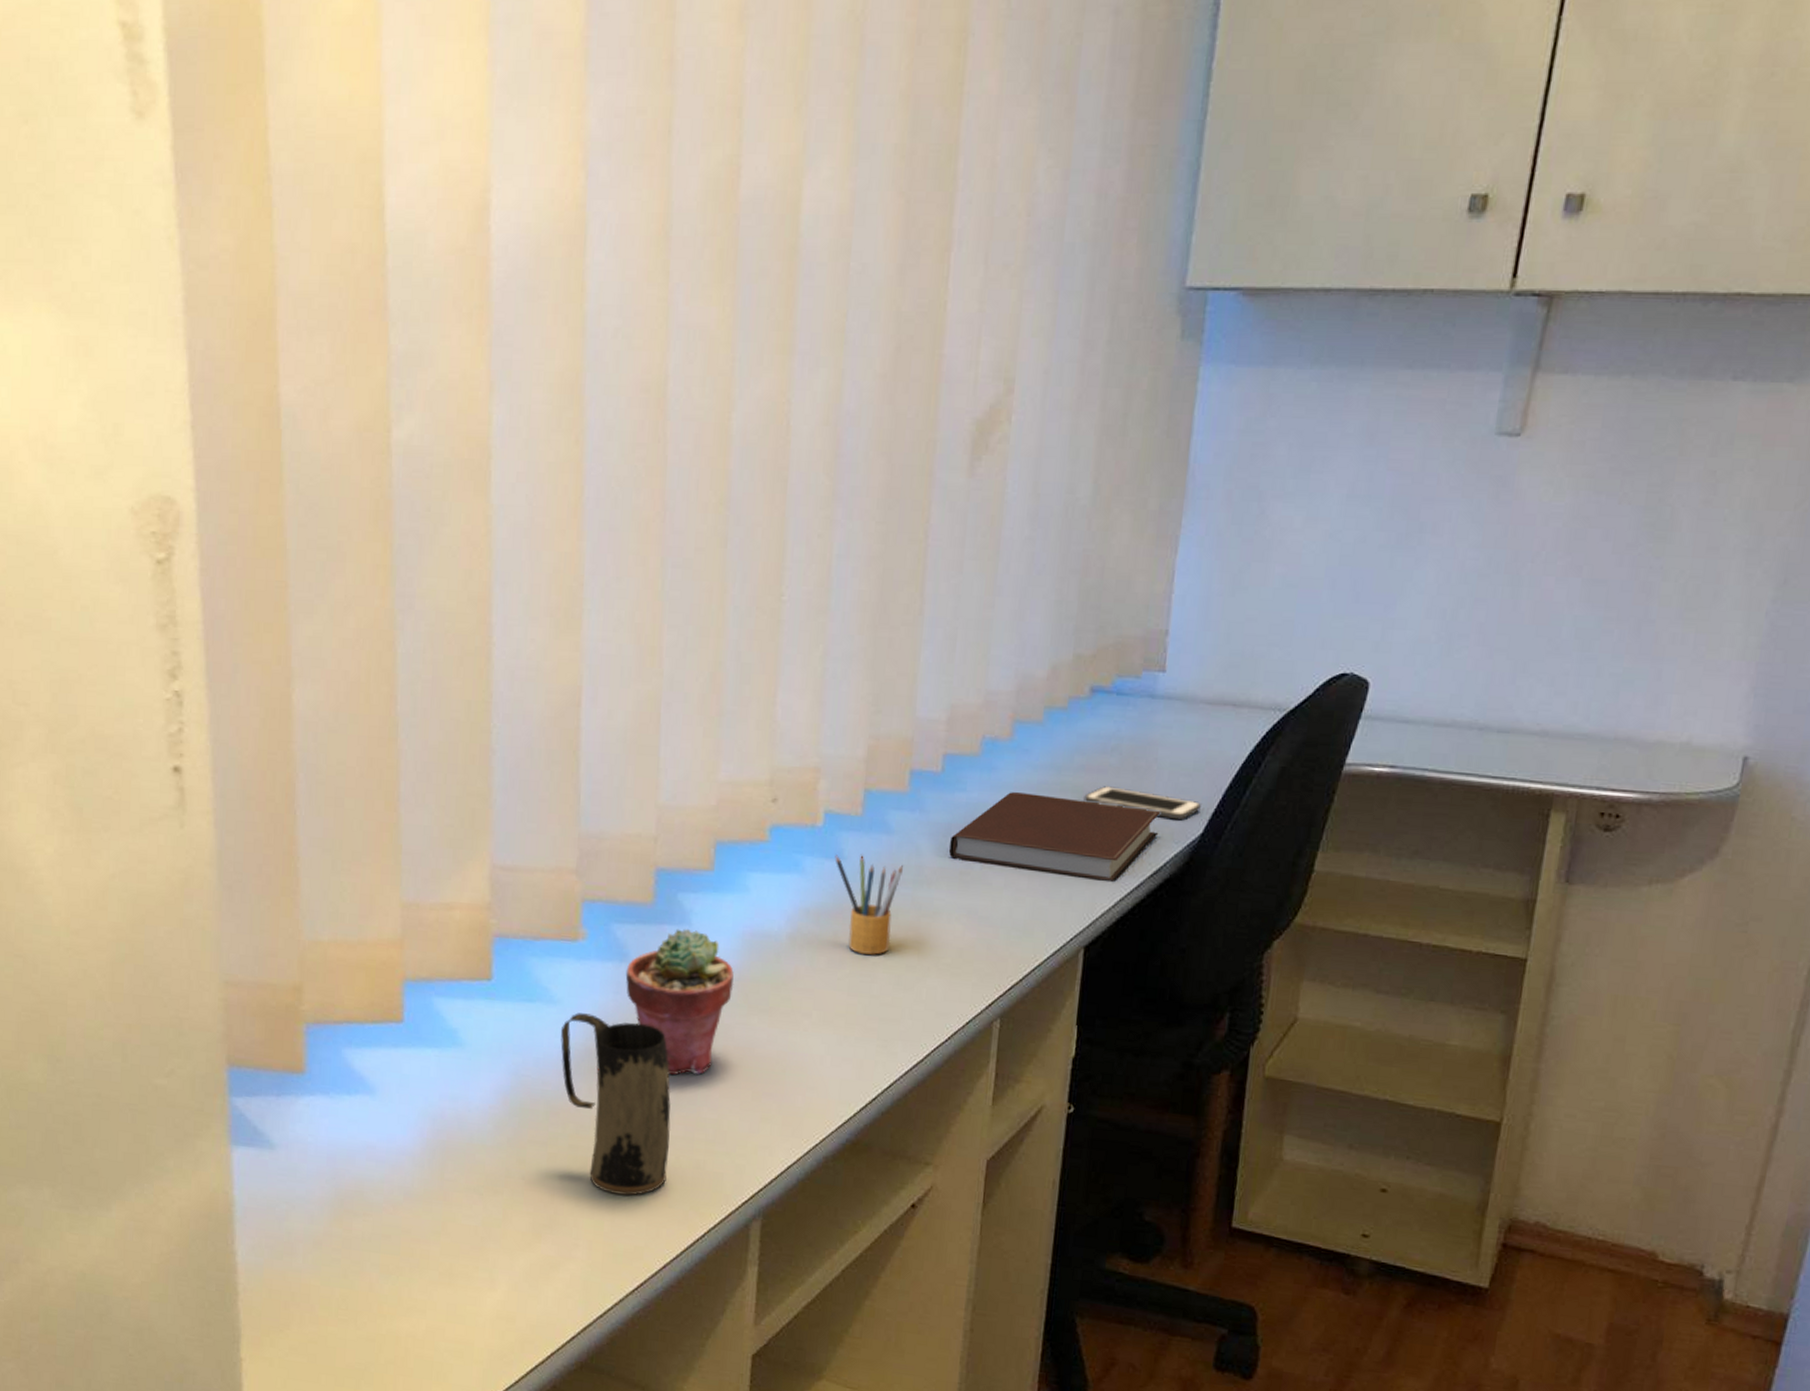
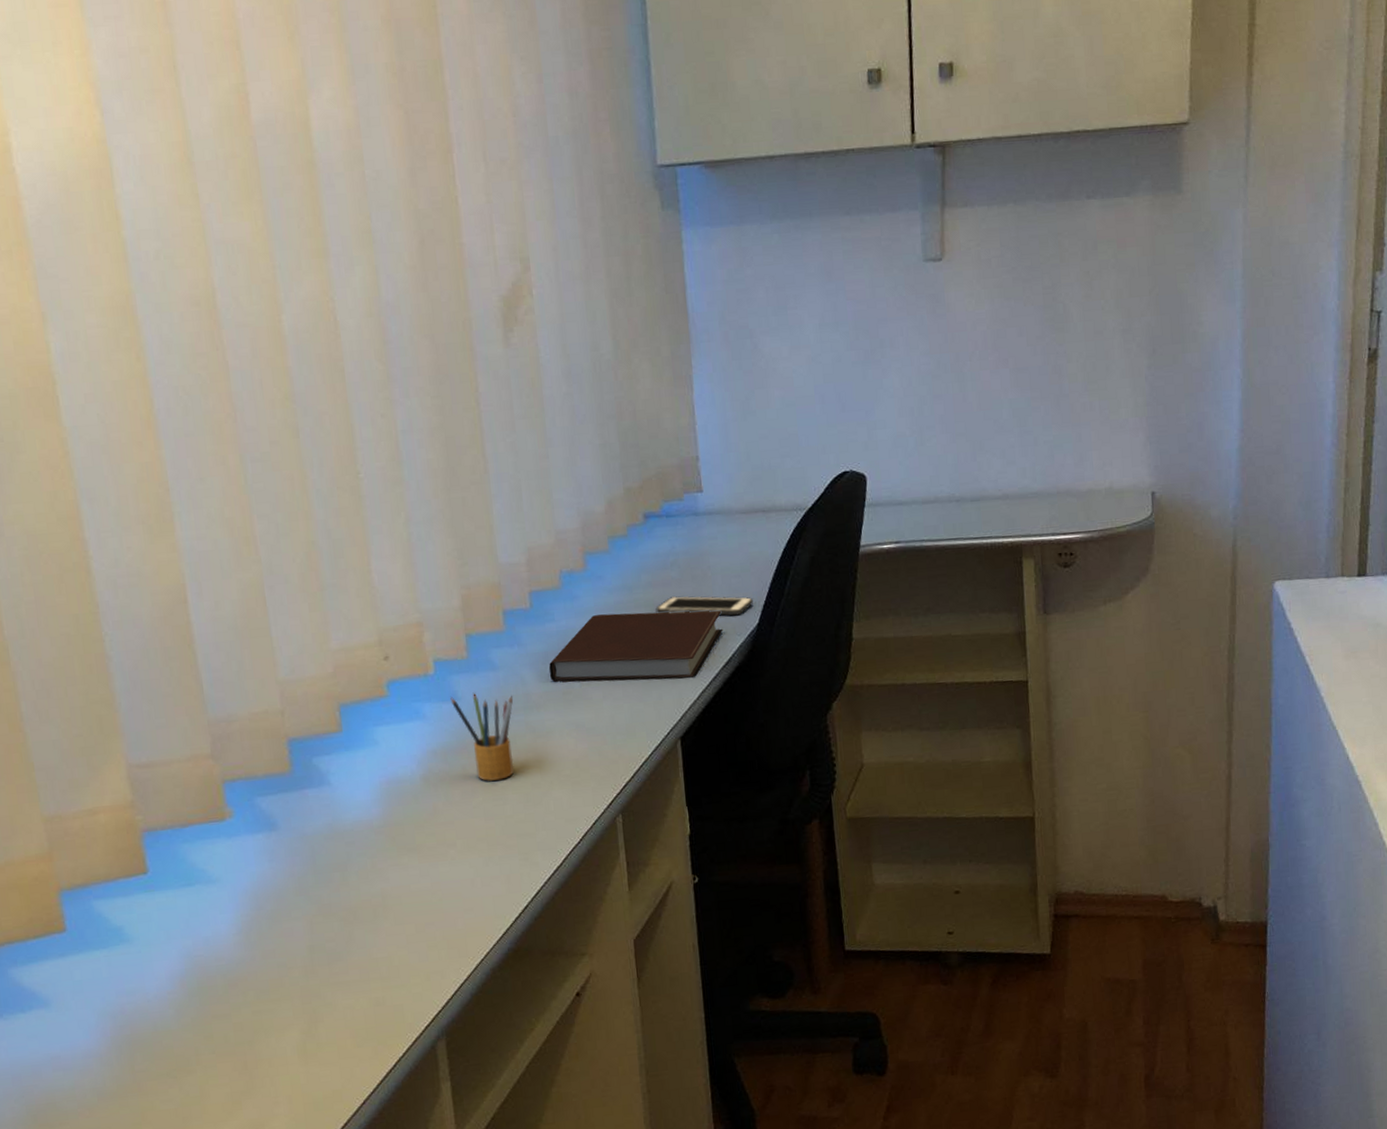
mug: present [560,1013,671,1196] -> none [224,883,351,1048]
potted succulent: present [625,928,734,1076] -> none [276,788,381,926]

